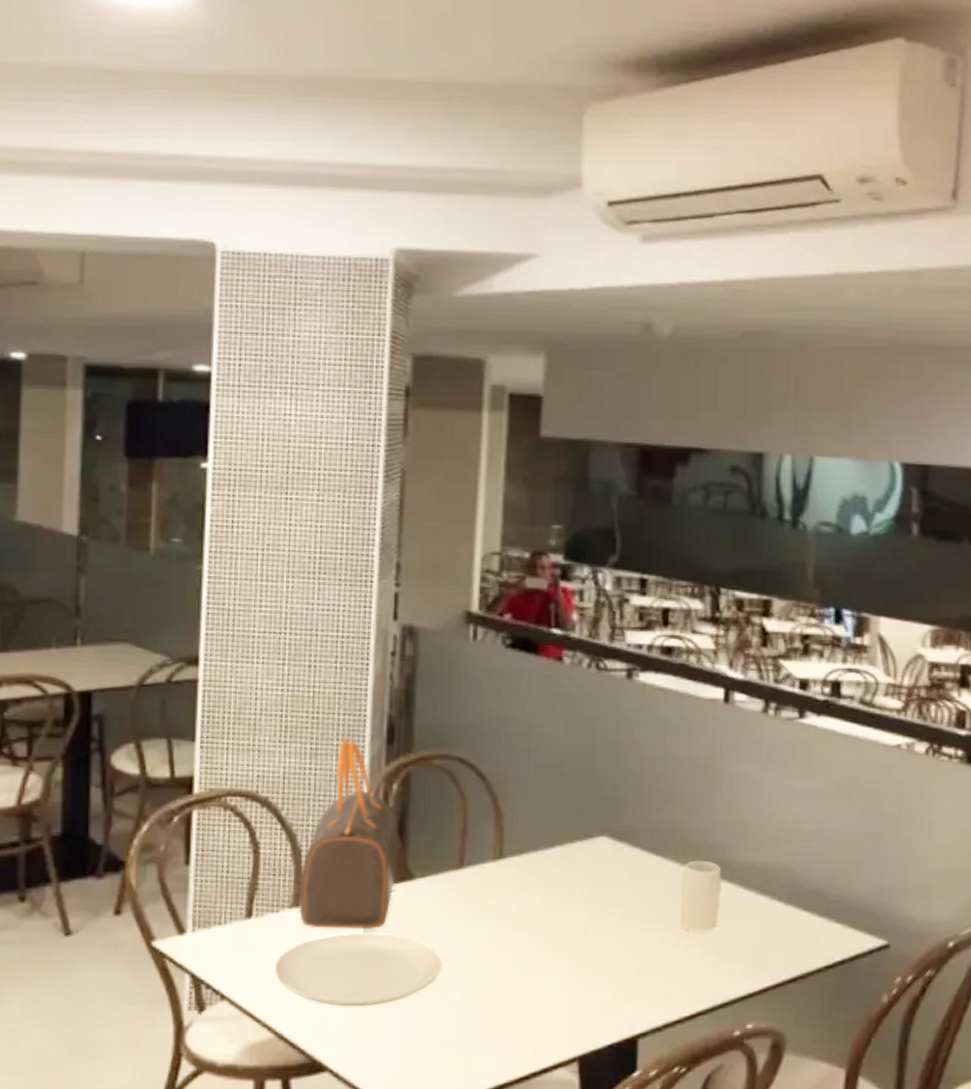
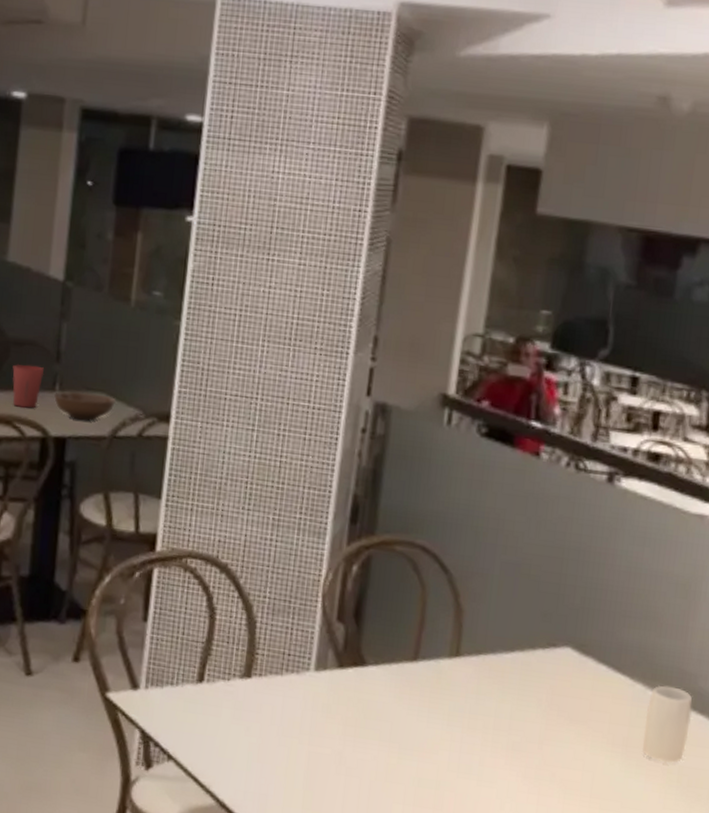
cup: none [29,622,64,667] -> present [12,363,45,409]
bowl: none [76,644,142,672] -> present [54,391,117,420]
plate: present [274,932,441,1006] -> none [221,710,388,788]
handbag: present [298,738,399,929] -> none [249,512,355,711]

